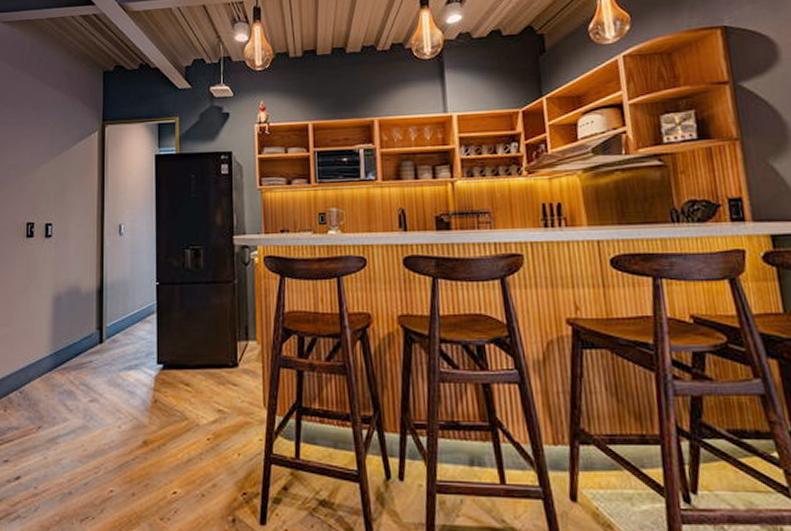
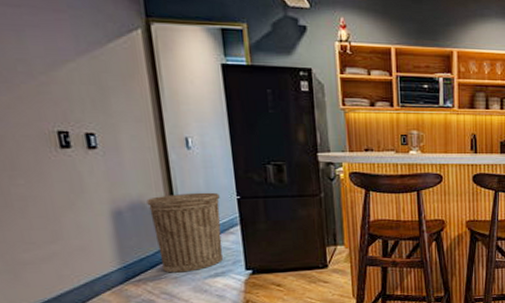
trash can: none [81,278,141,363] -> present [146,192,224,273]

